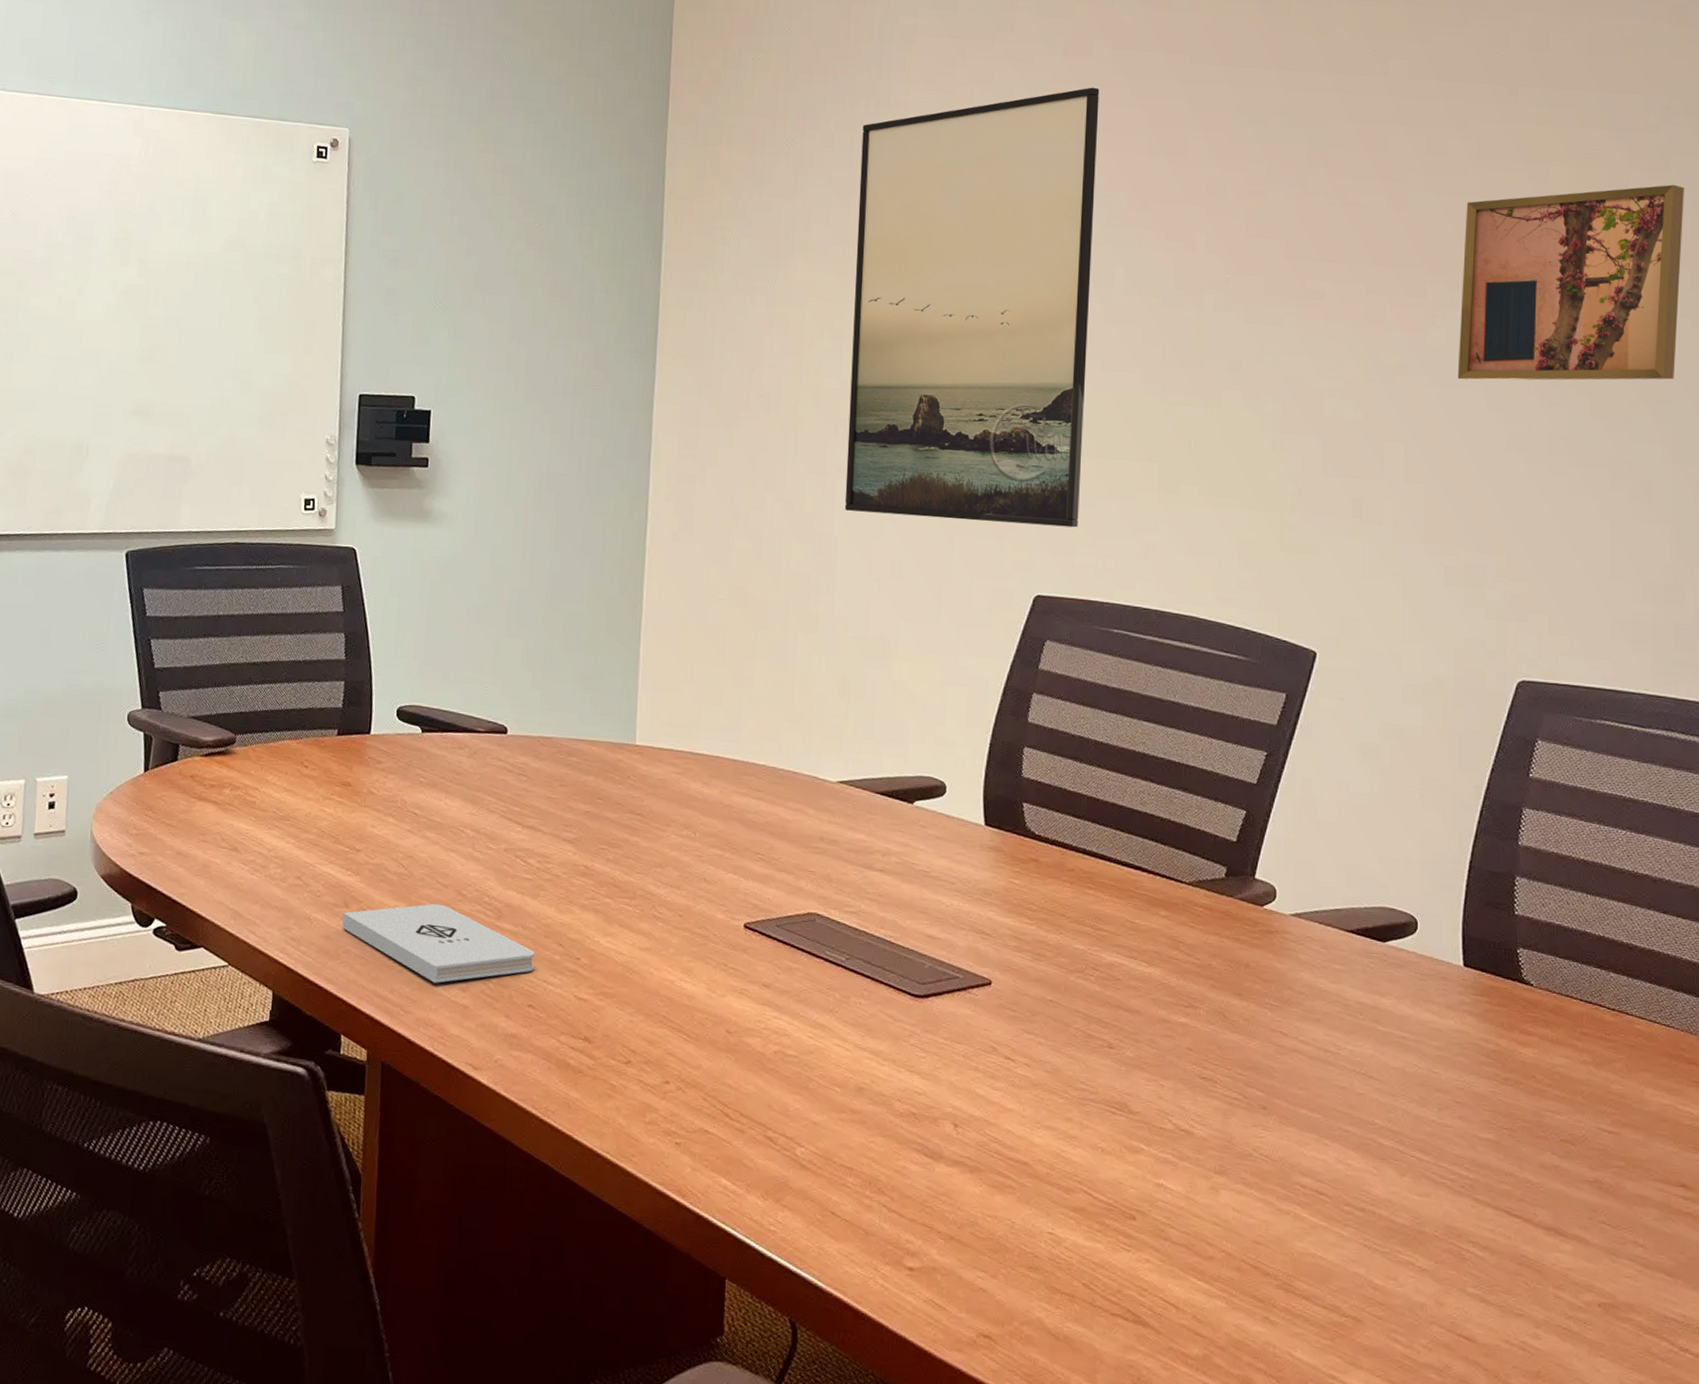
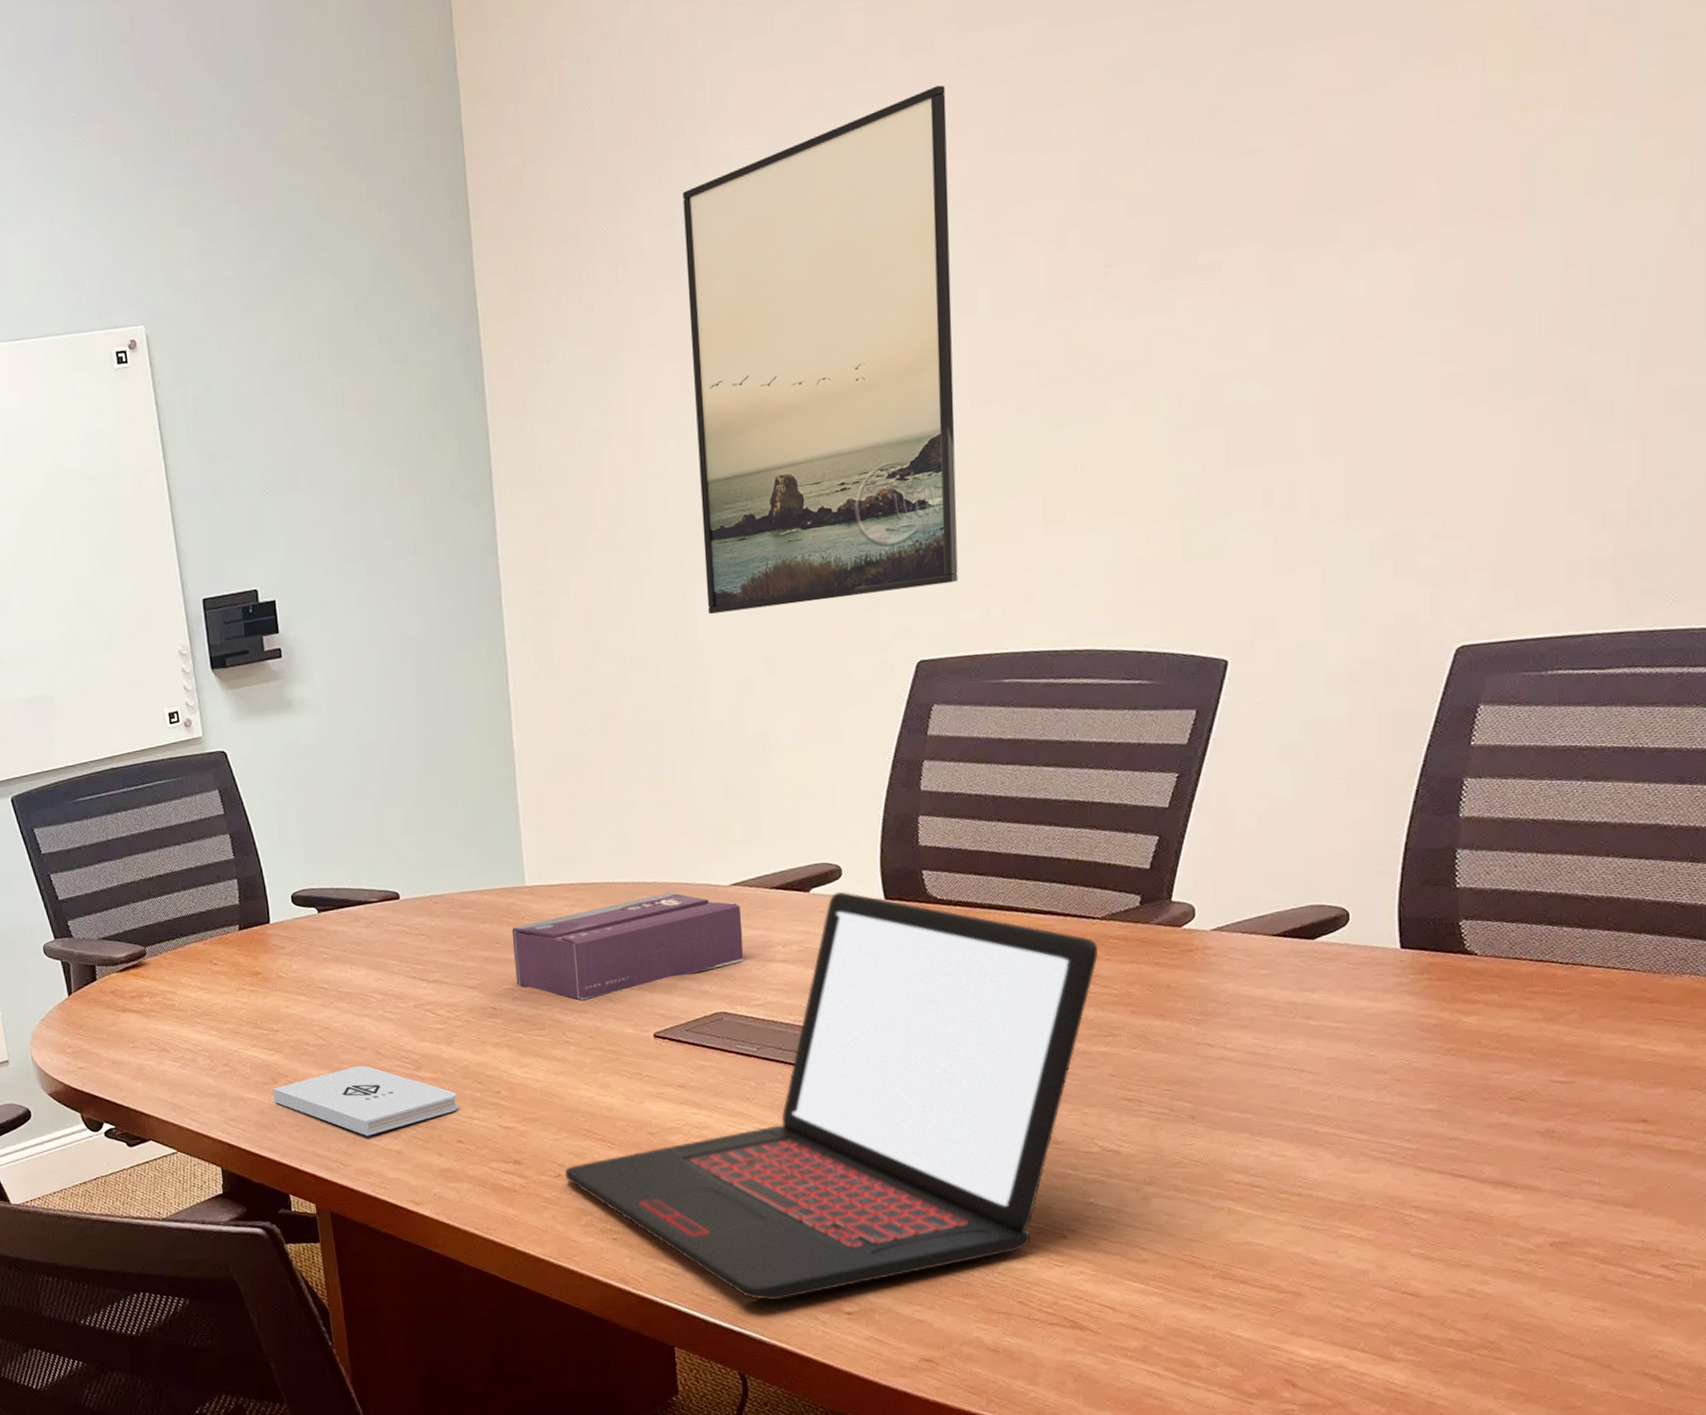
tissue box: none [613,778,845,875] -> present [511,892,744,1001]
laptop: none [635,809,1184,1241] -> present [565,891,1099,1300]
wall art: present [1457,184,1684,381] -> none [1380,35,1657,329]

